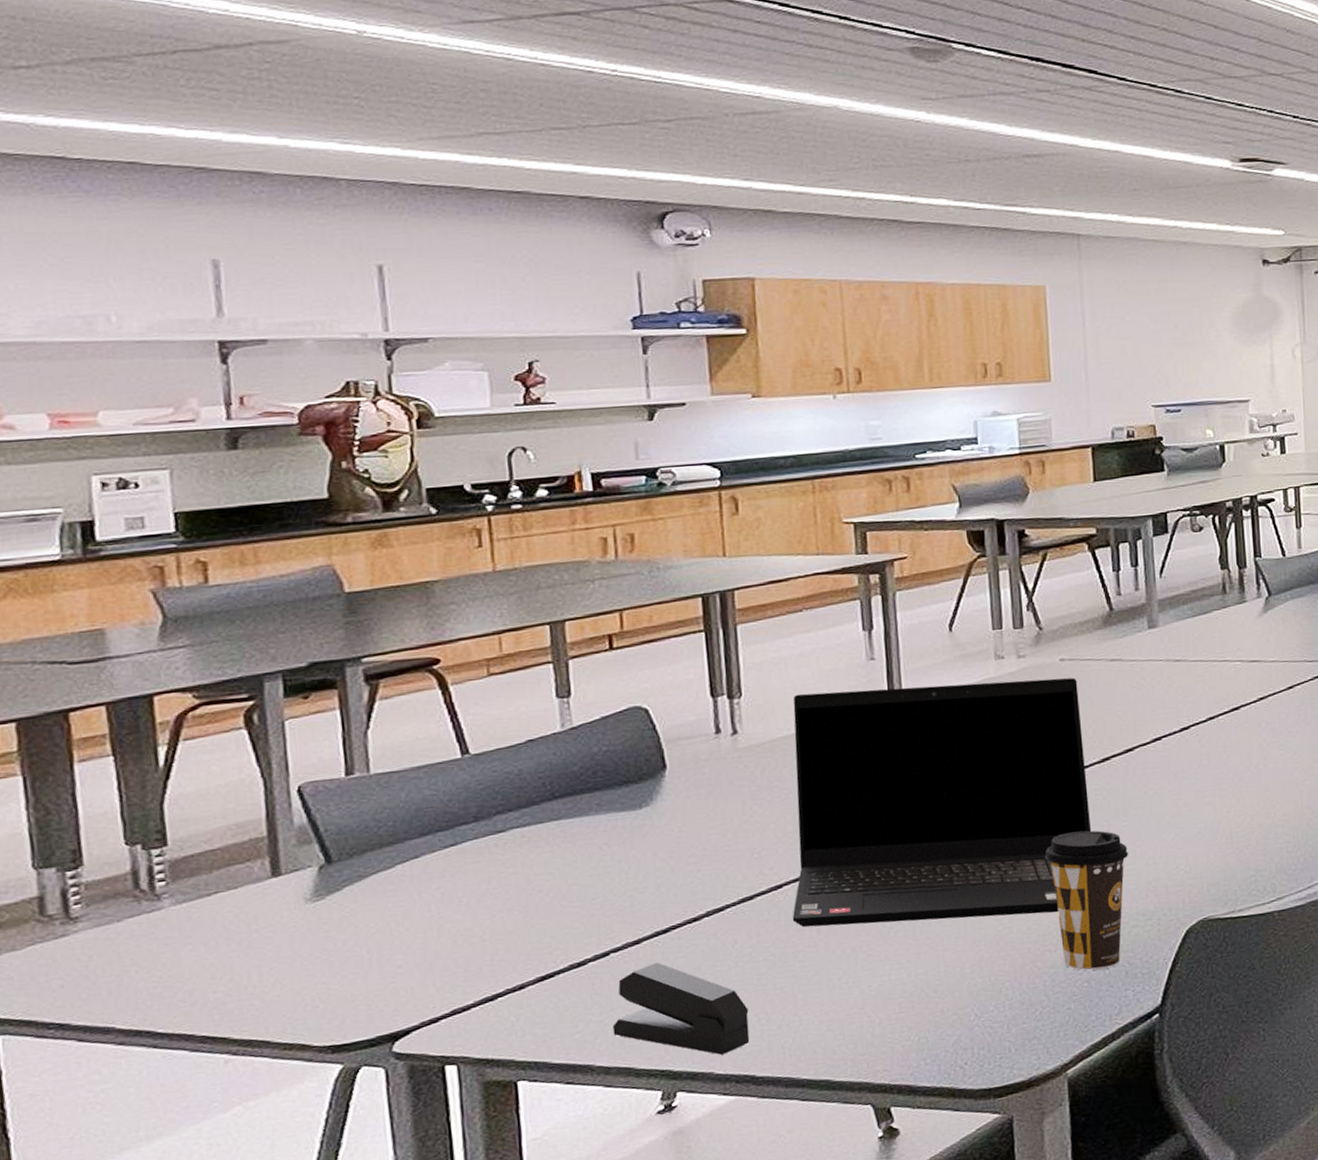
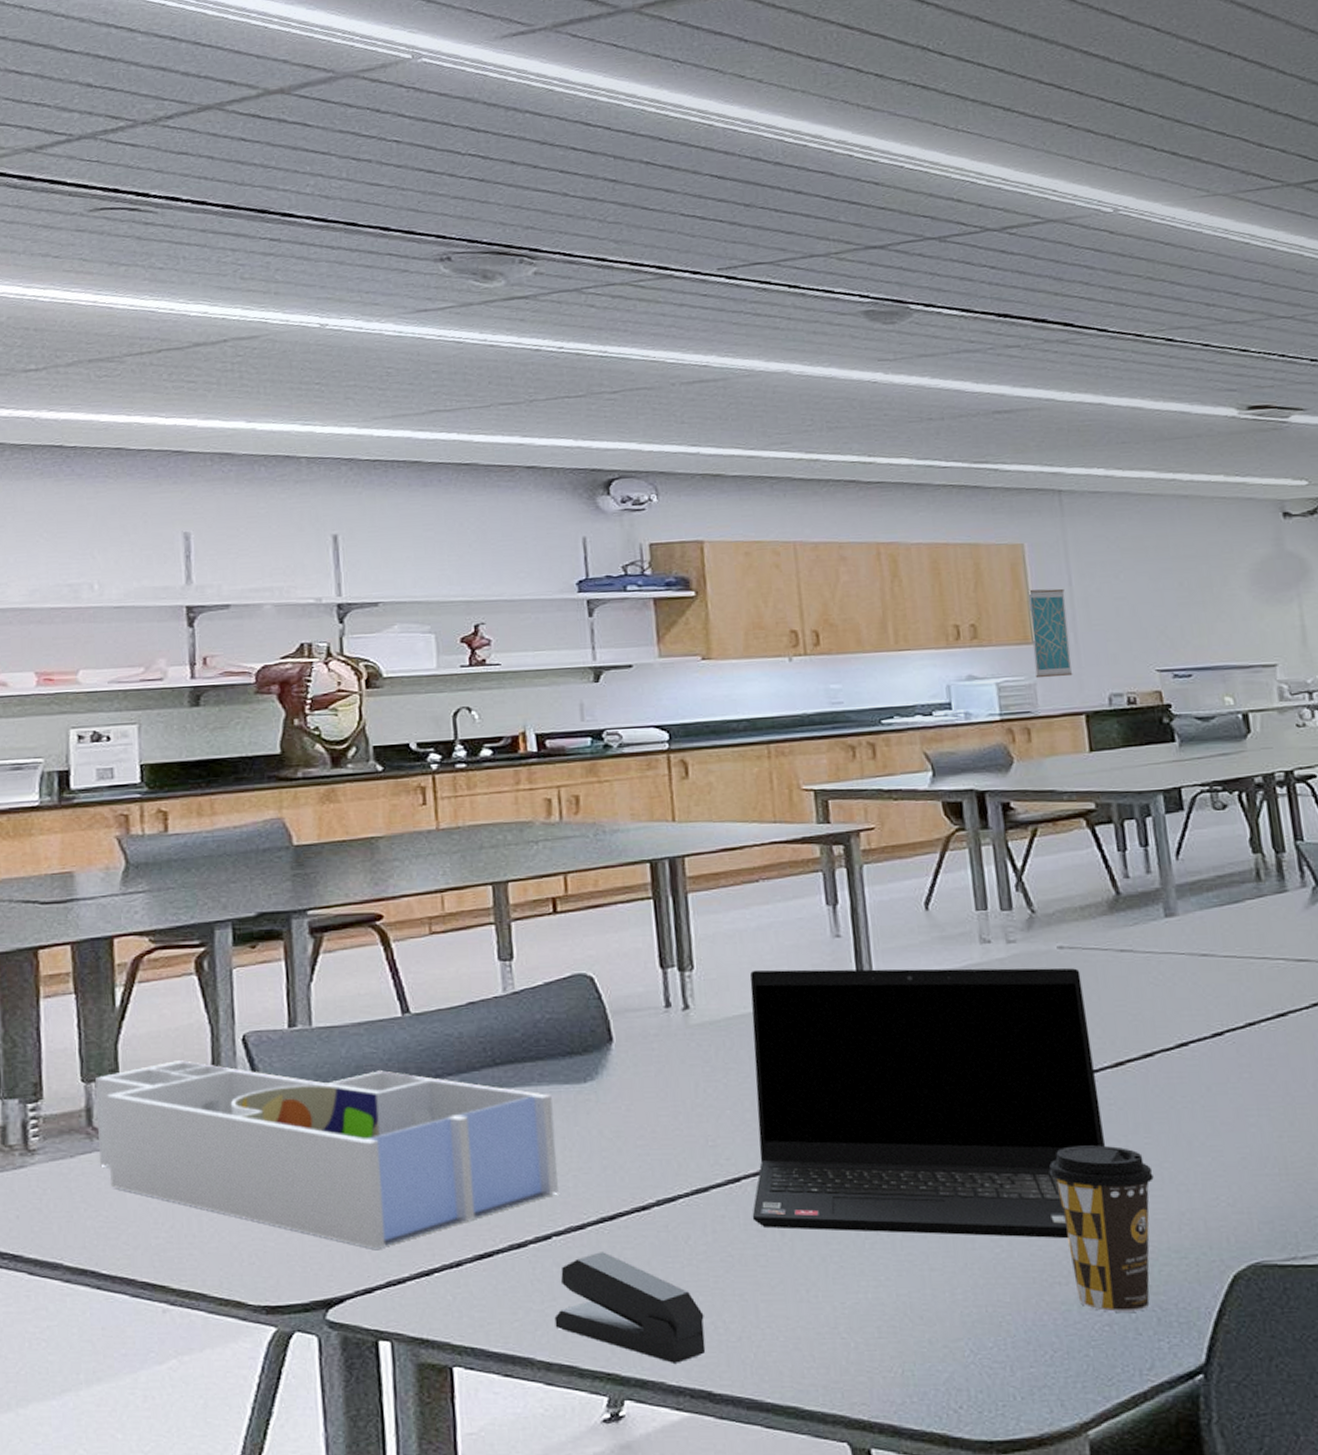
desk organizer: none [141,811,616,982] -> present [95,1060,558,1249]
wall art: none [1047,329,1083,414] -> present [1027,588,1073,679]

